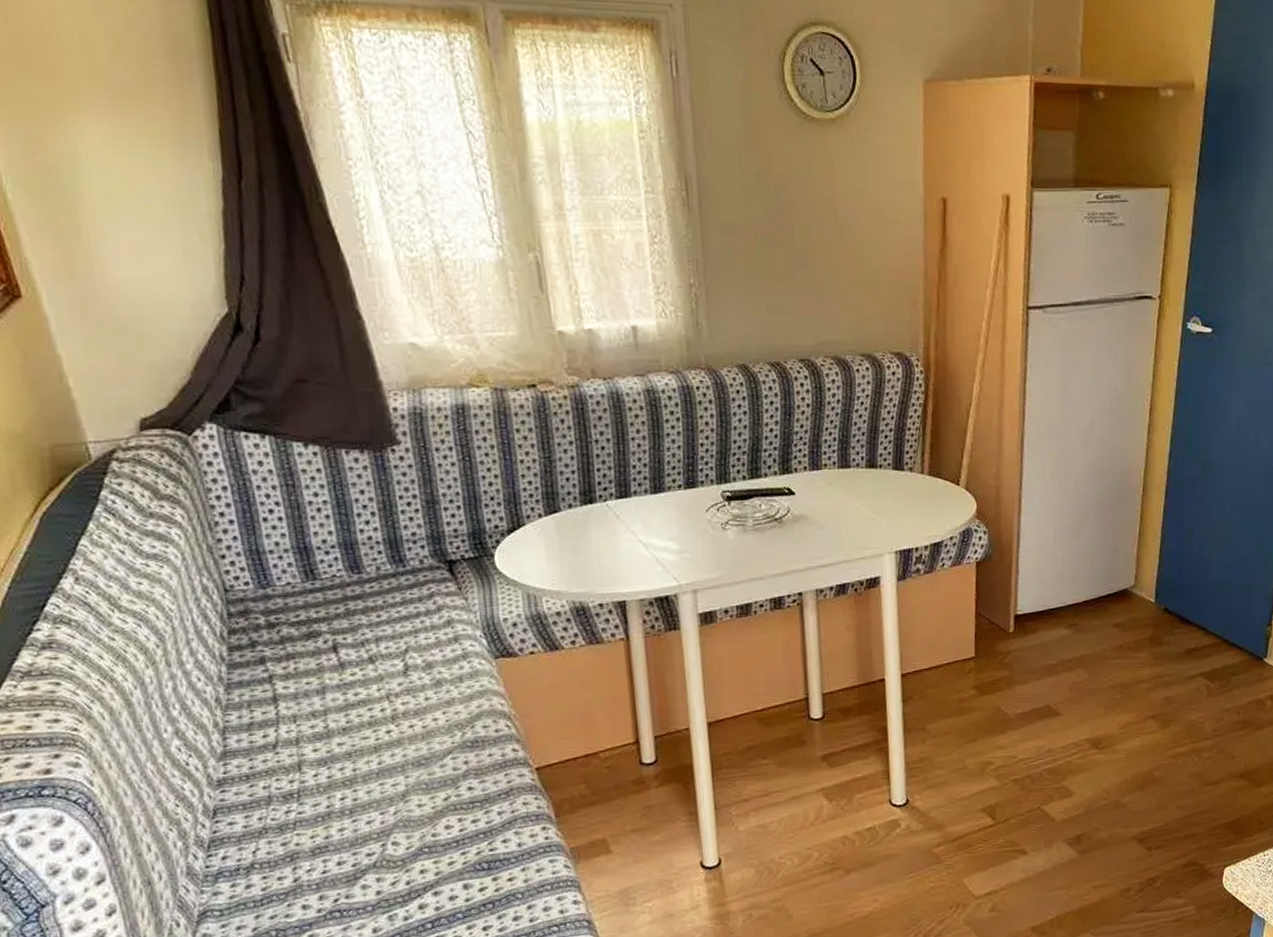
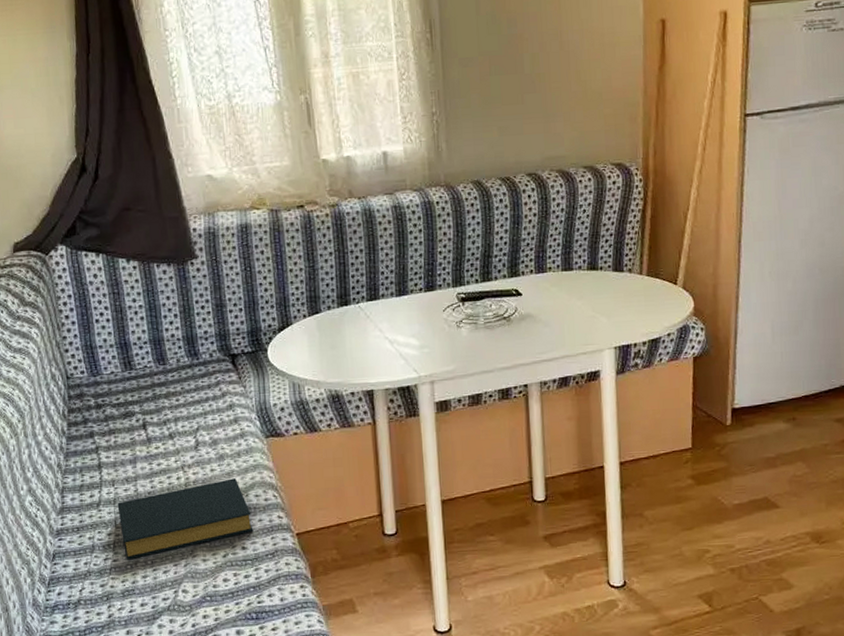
hardback book: none [301,707,482,811] -> present [117,478,254,560]

